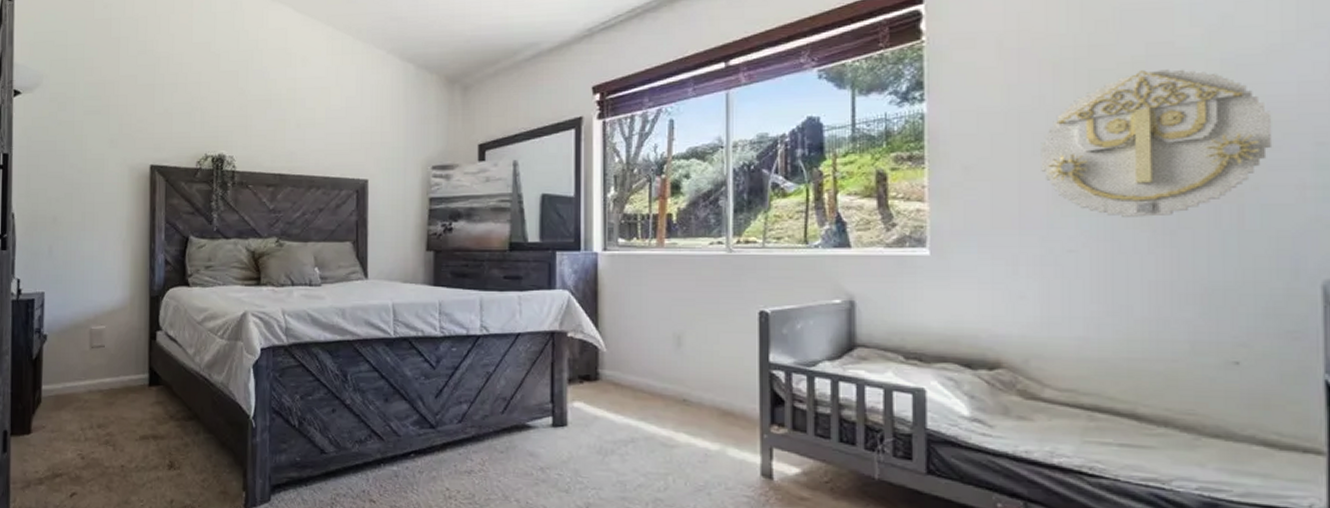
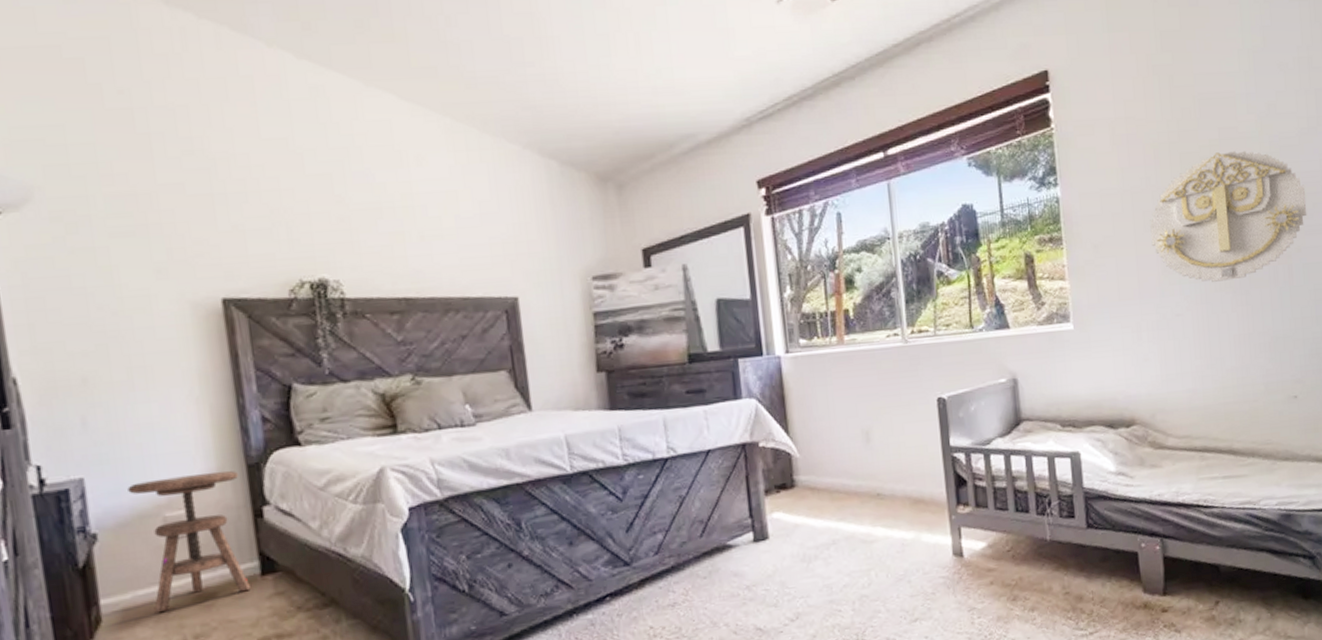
side table: none [70,299,144,403] -> present [127,471,250,613]

